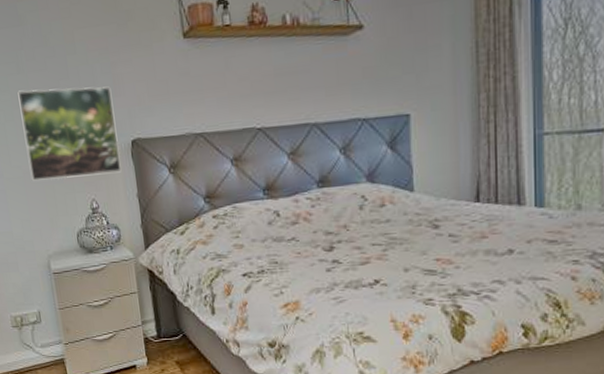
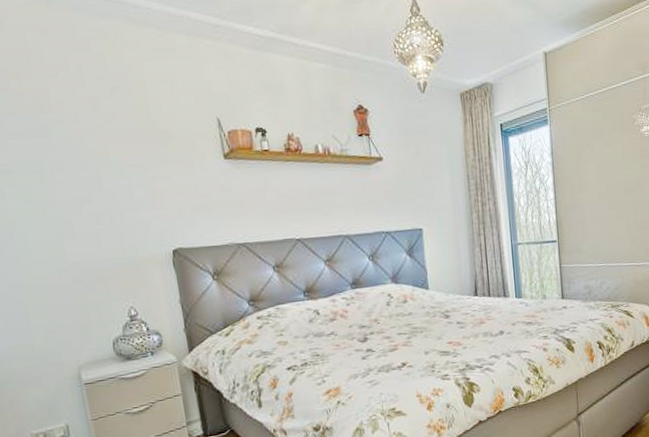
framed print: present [17,86,122,181] -> none [41,199,163,291]

